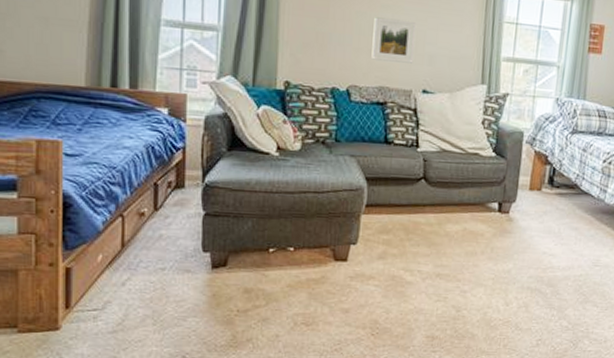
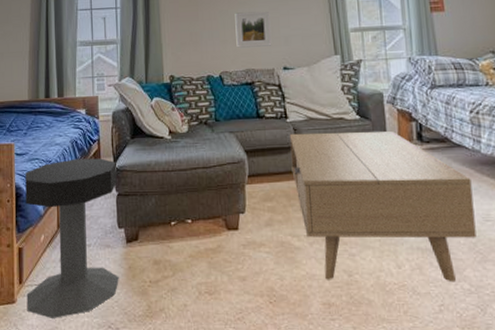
side table: none [75,167,206,347] -> present [25,158,119,318]
coffee table: none [415,164,590,320] -> present [289,131,476,283]

